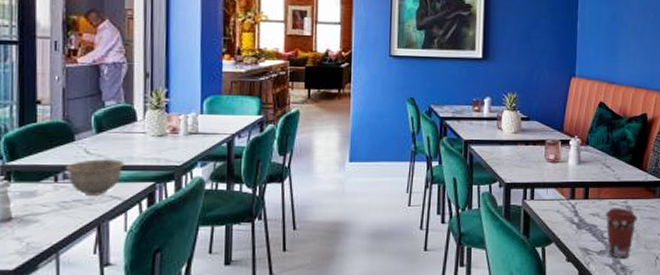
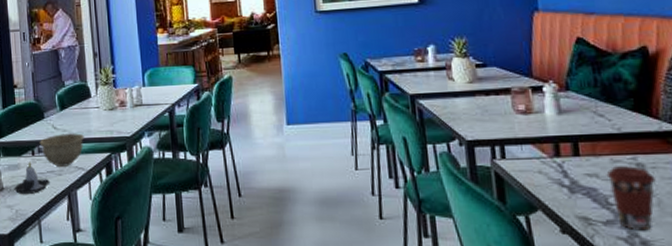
candle: none [25,188,75,225] -> present [13,161,50,194]

